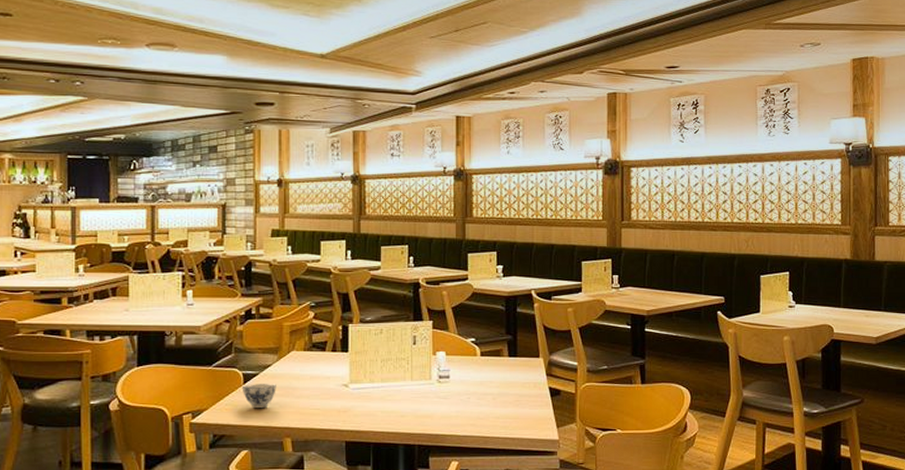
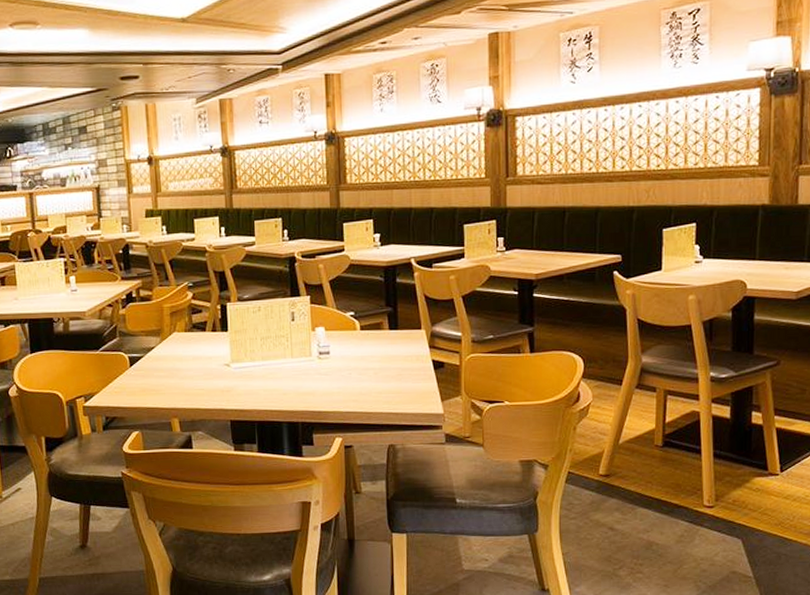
teacup: present [241,384,276,408] -> none [128,366,161,390]

